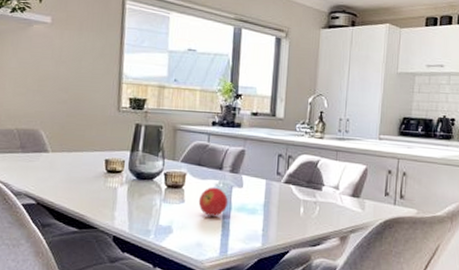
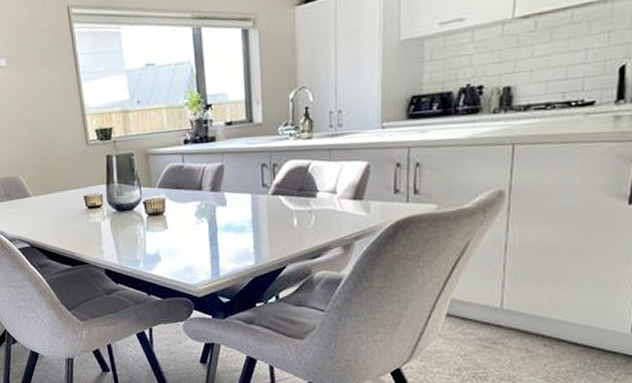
fruit: present [198,187,228,216] -> none [182,209,213,239]

